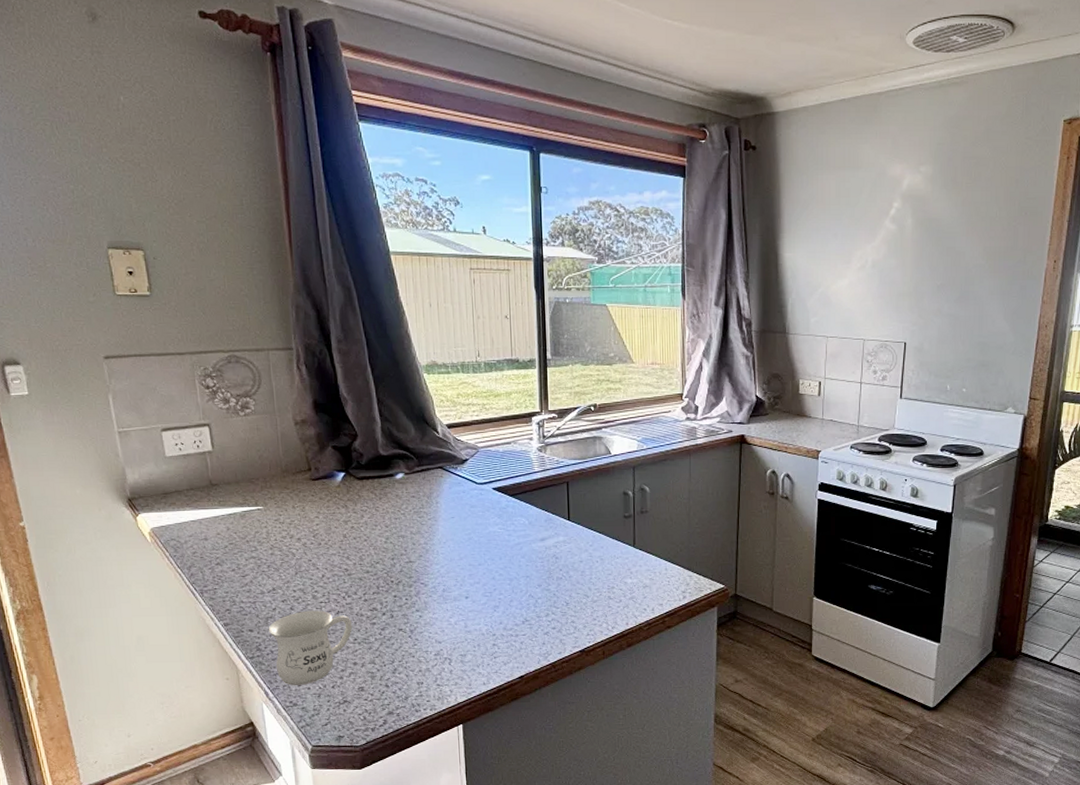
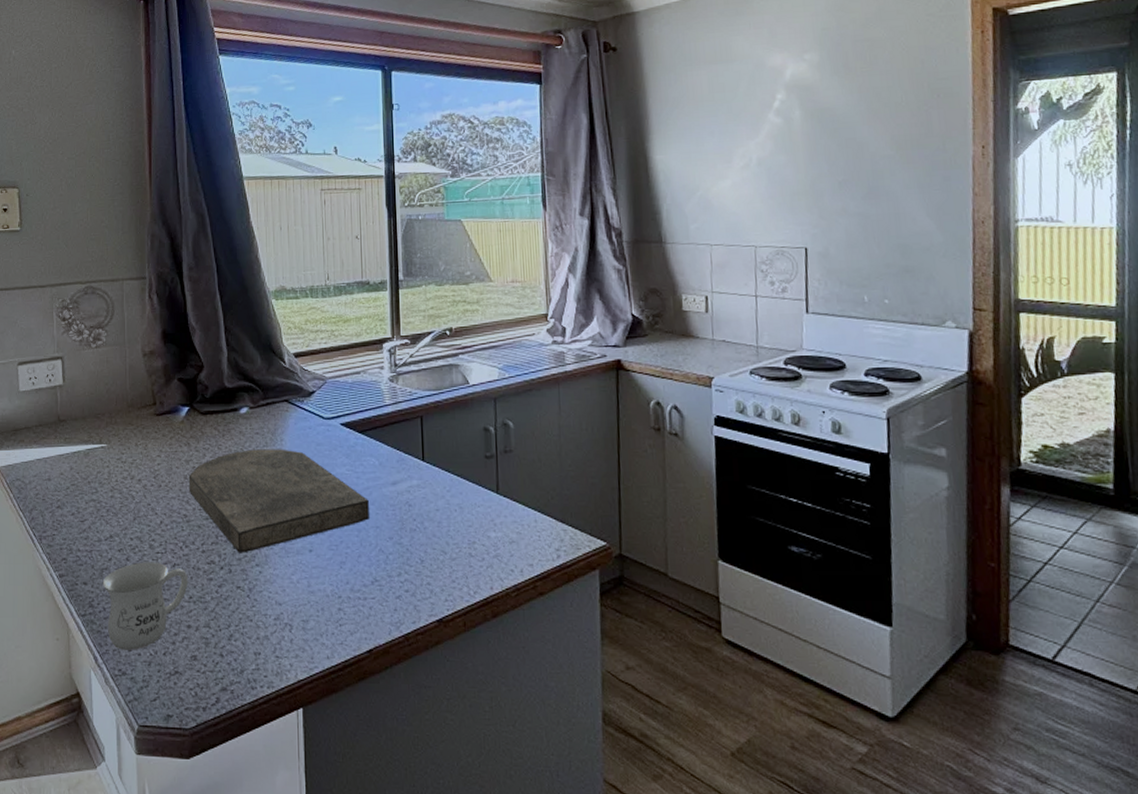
cutting board: none [347,510,520,601] -> present [188,449,369,553]

